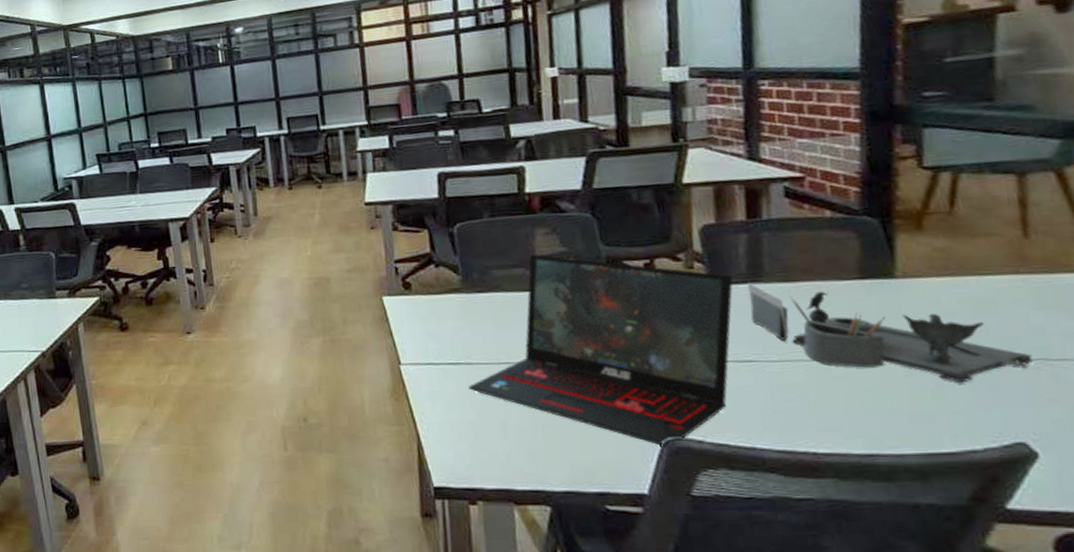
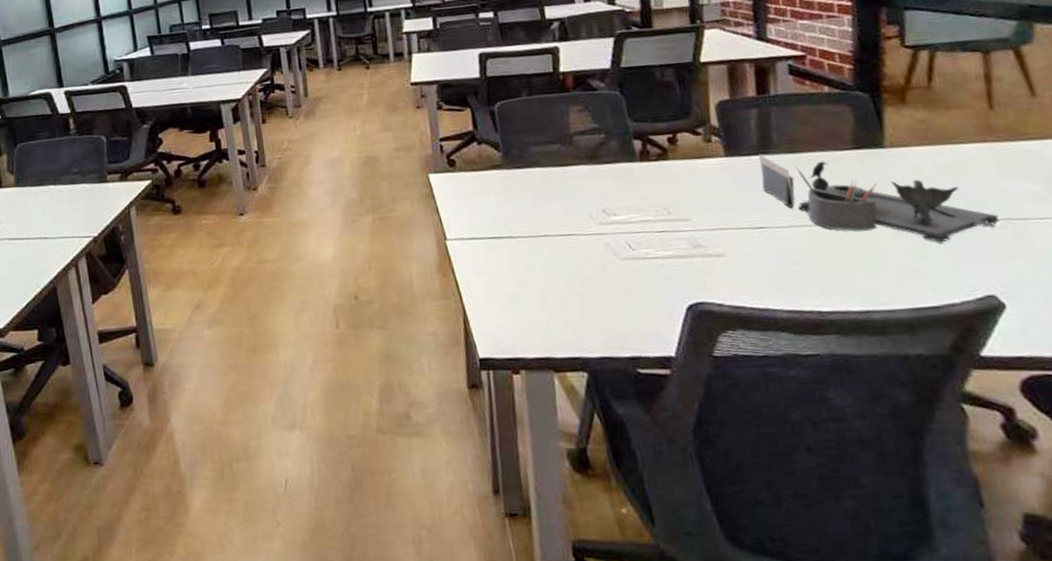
laptop: present [468,254,734,447] -> none [510,130,746,311]

